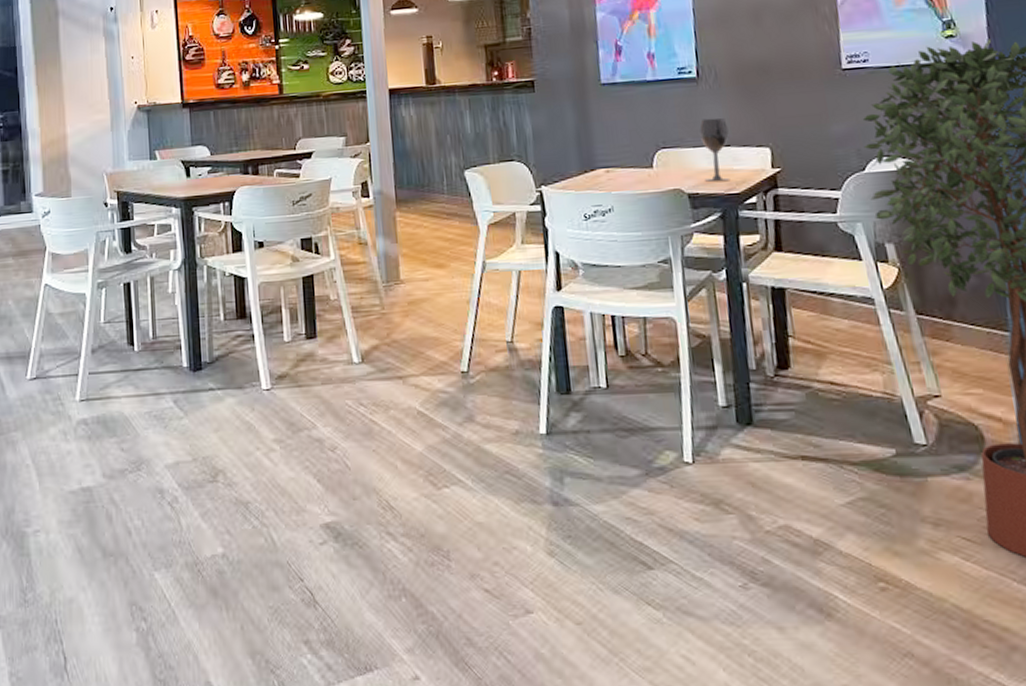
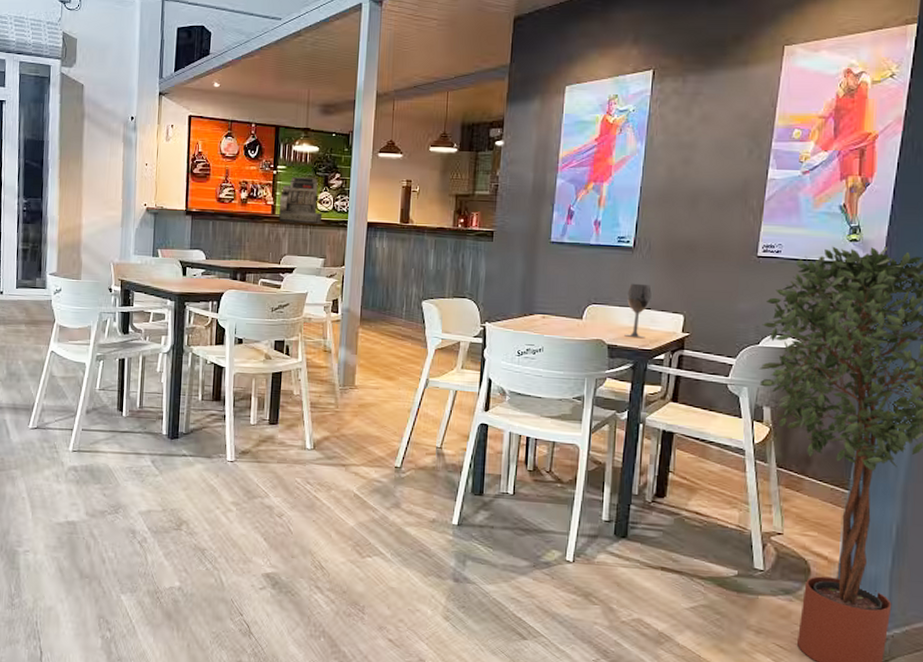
cash register: none [286,47,338,102] -> present [278,177,323,224]

